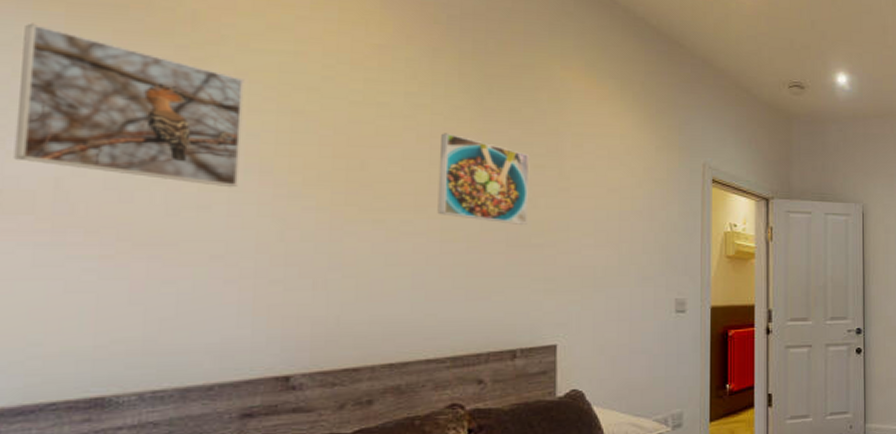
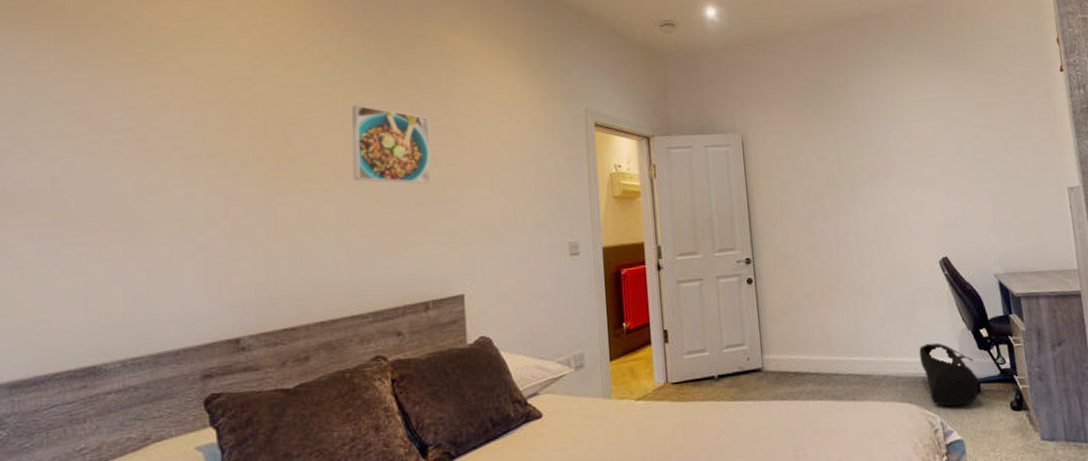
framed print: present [13,23,245,188] -> none [21,48,191,173]

